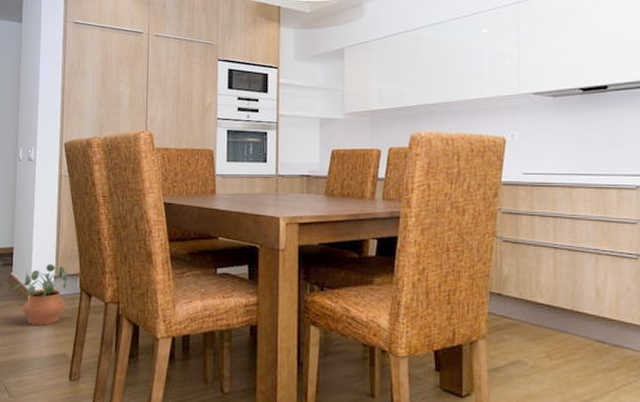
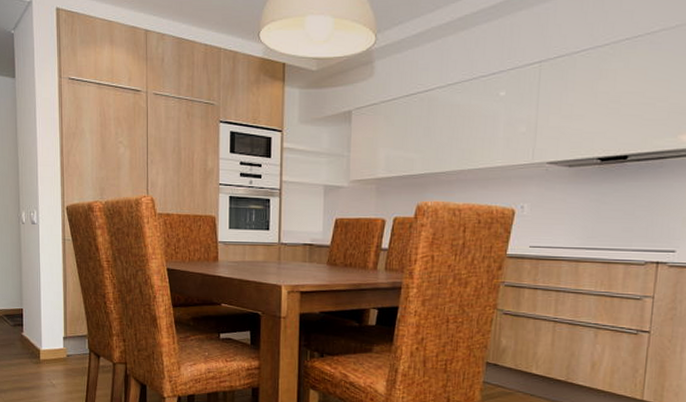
potted plant: present [11,264,68,326] -> none [23,325,77,383]

